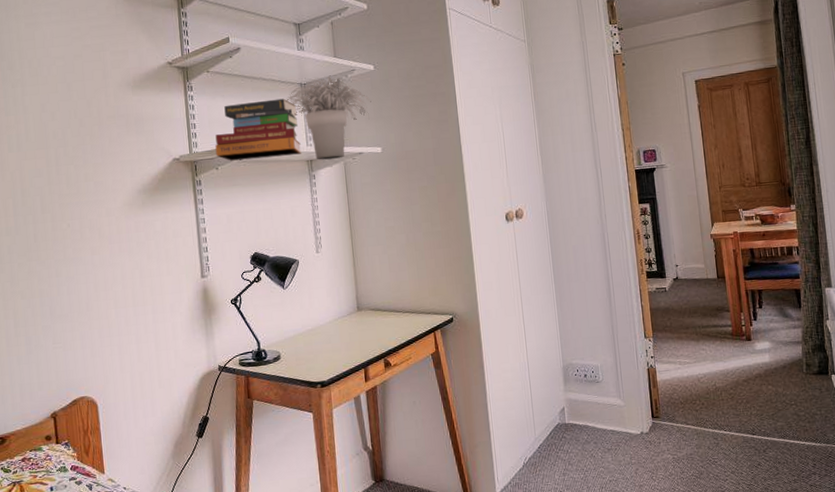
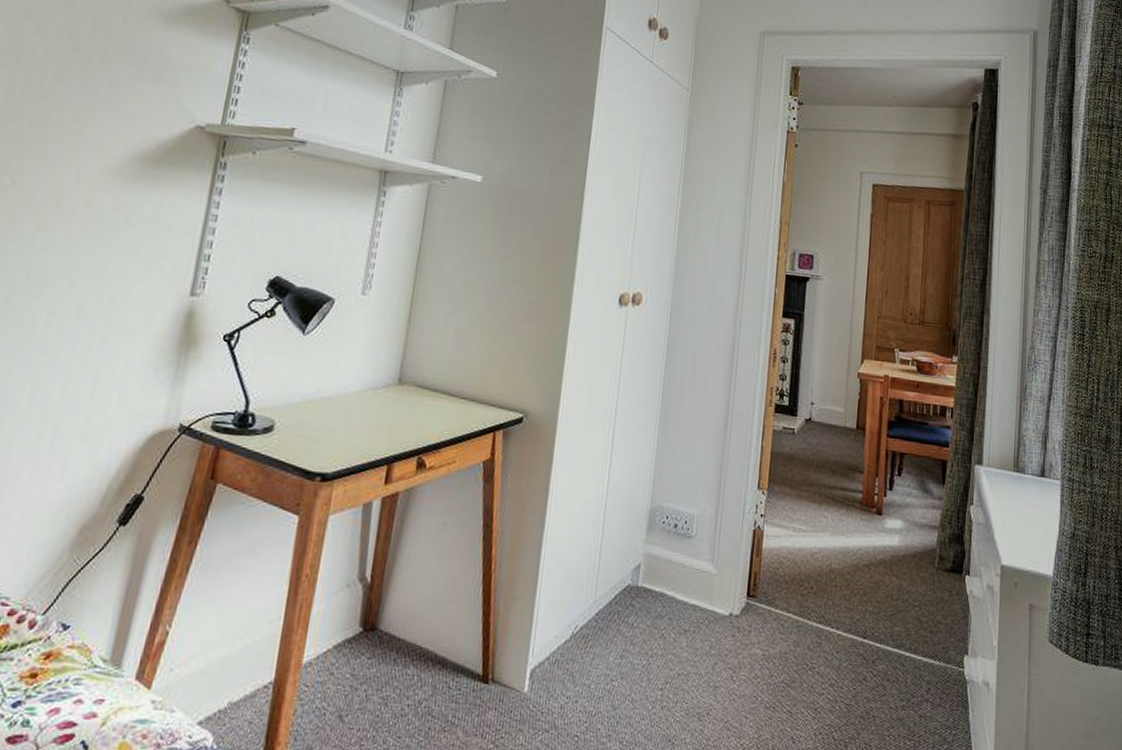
books: present [215,98,301,161] -> none [257,73,385,160]
potted plant: present [286,75,371,160] -> none [372,68,484,178]

